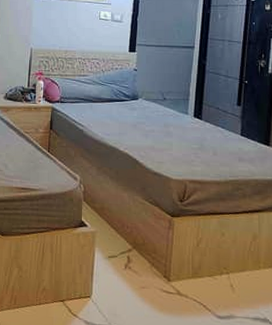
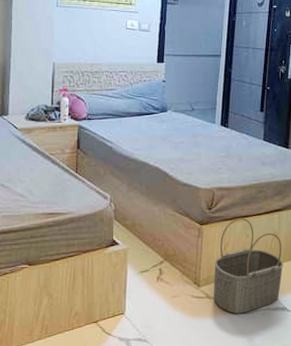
wicker basket: none [184,214,265,318] -> present [213,218,284,314]

